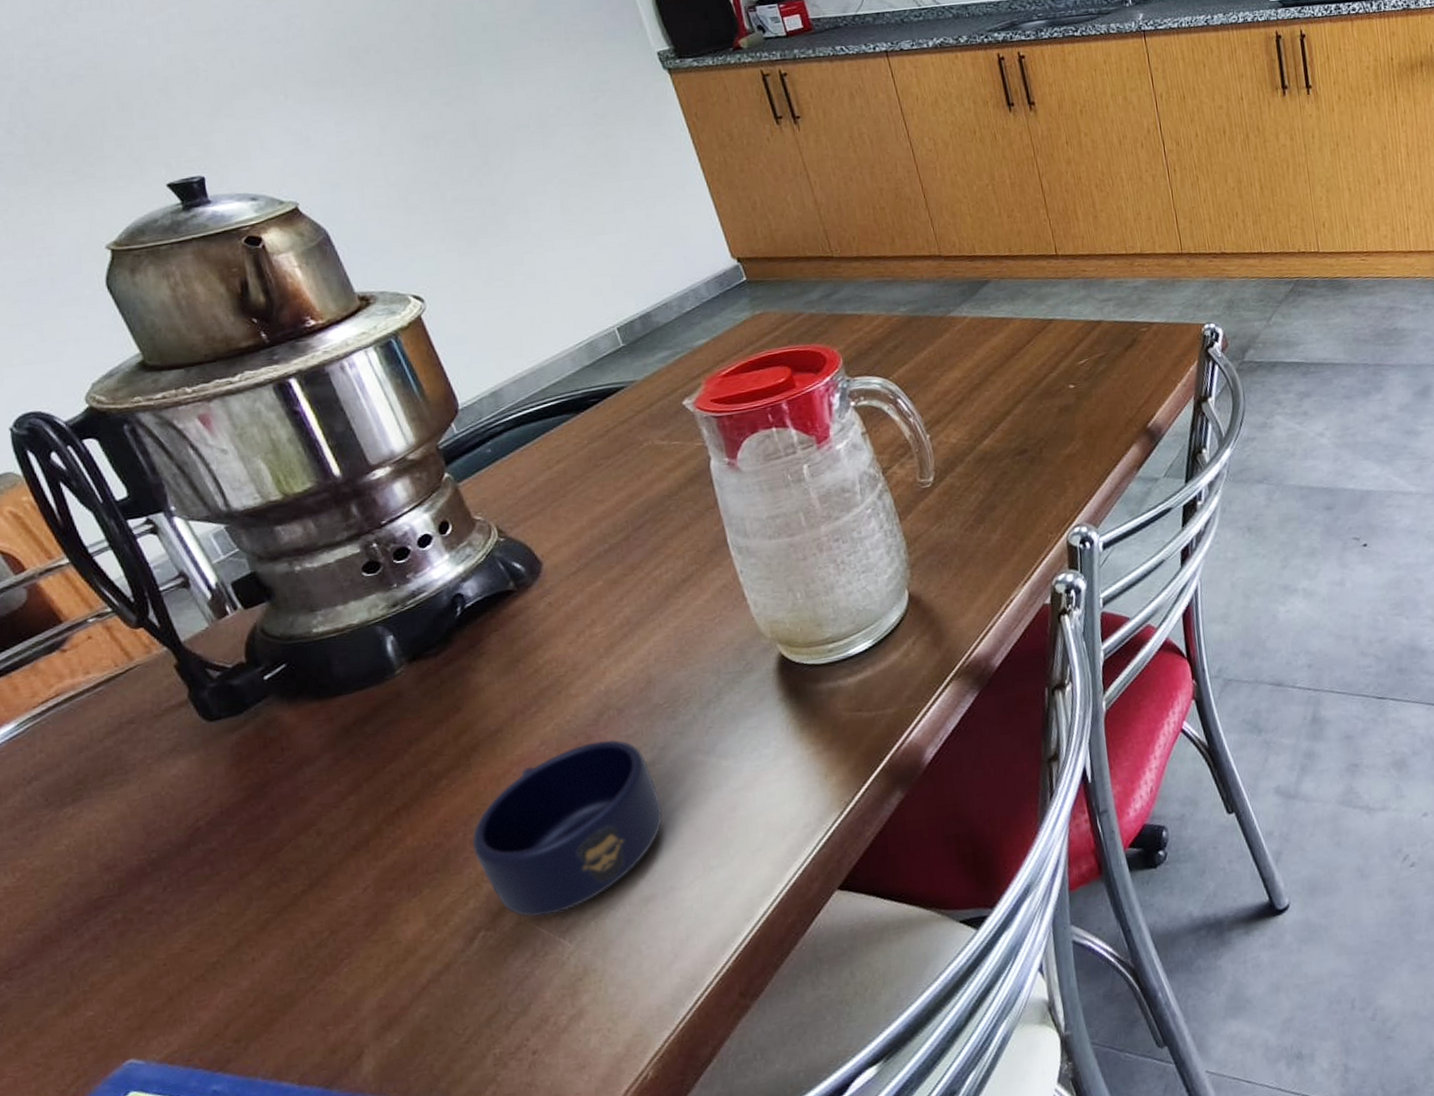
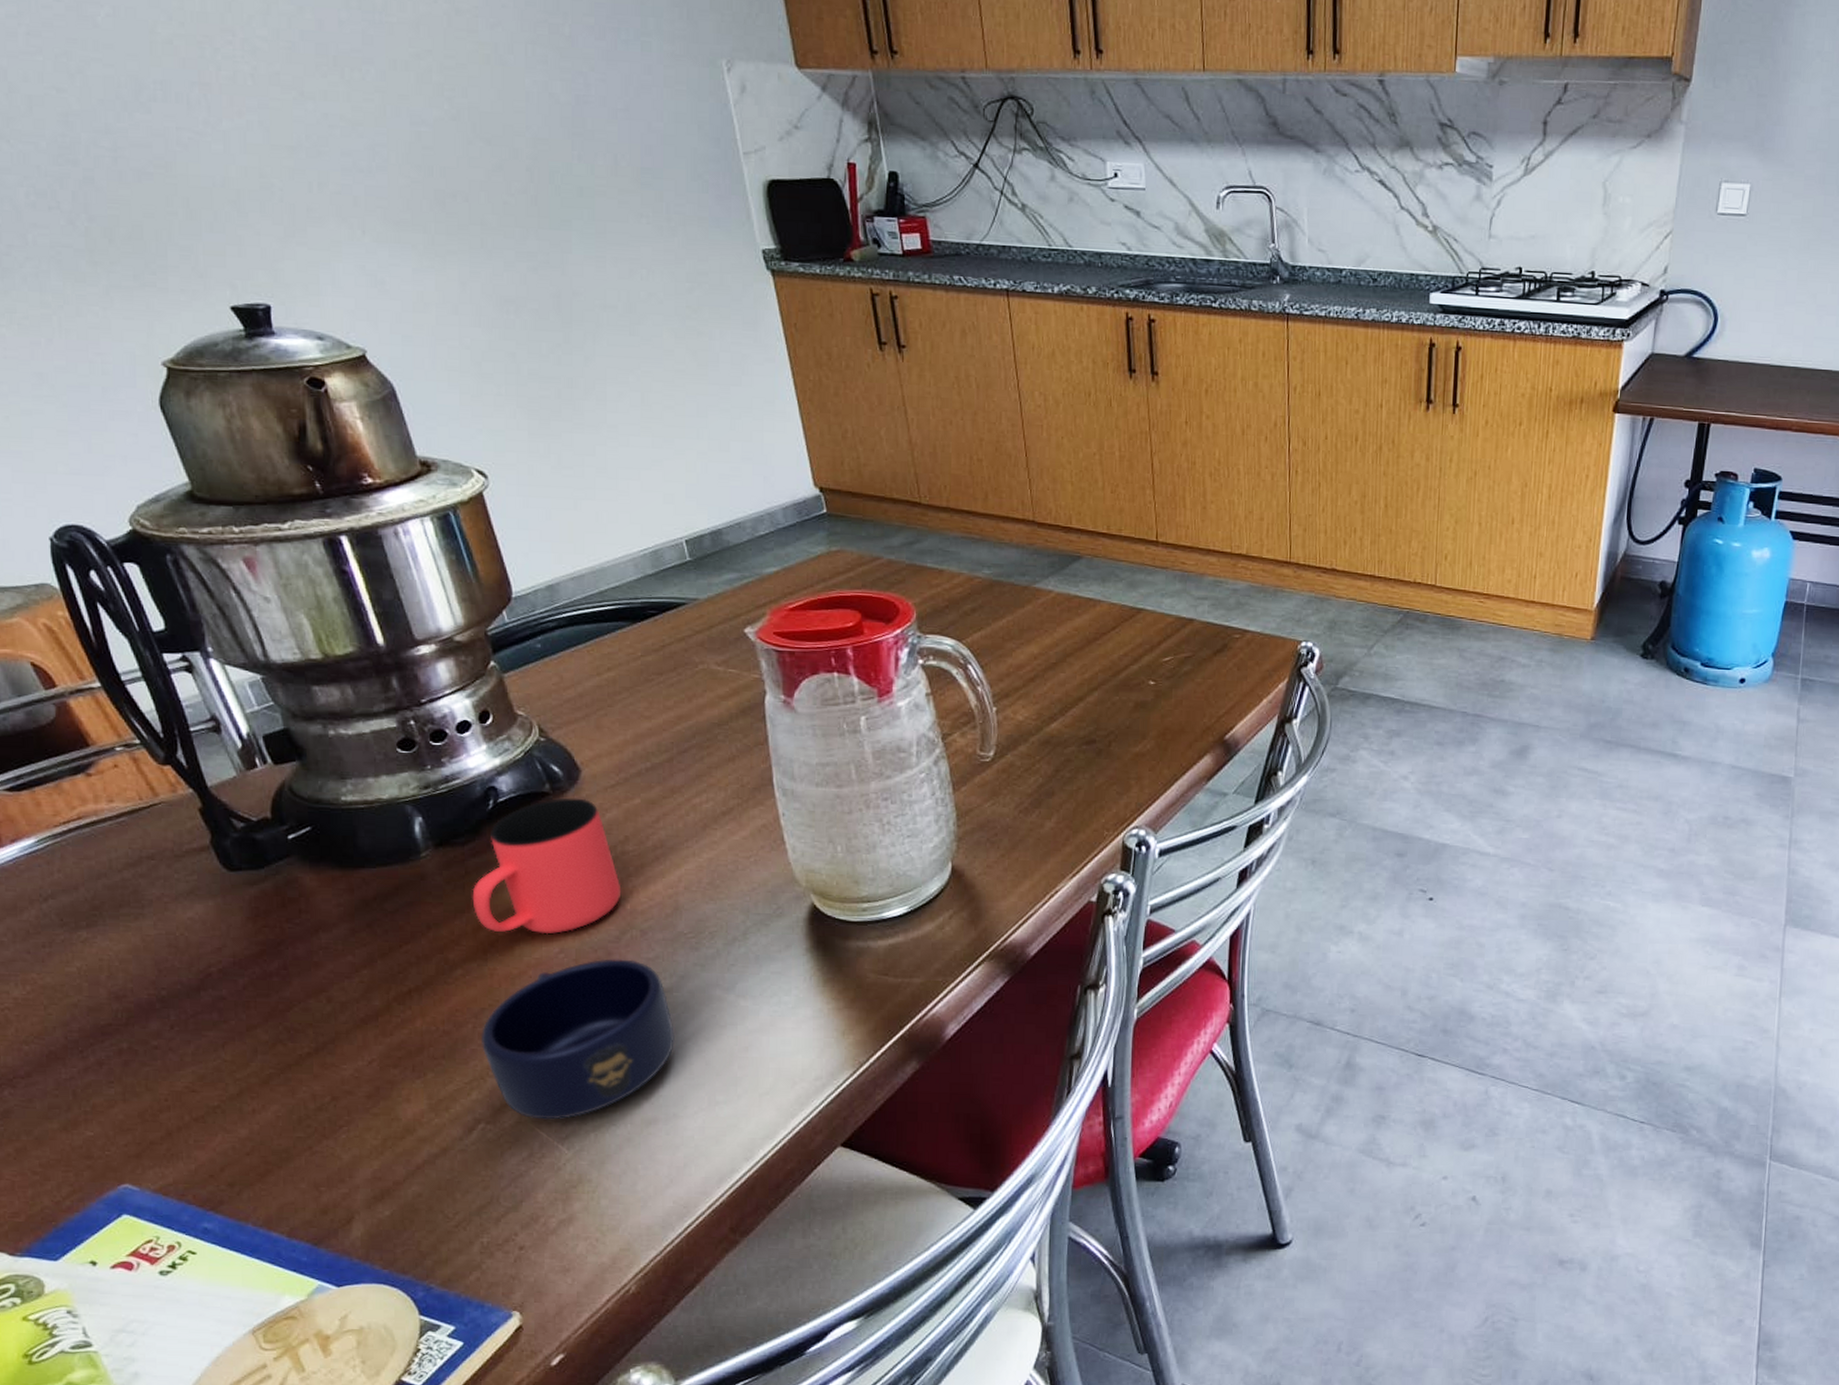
cup: none [449,590,595,736] -> present [472,797,622,935]

